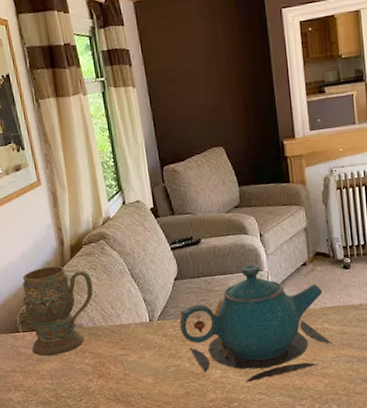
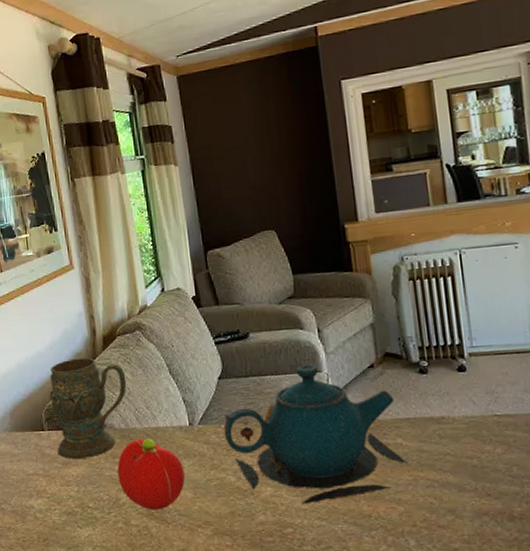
fruit: none [86,334,147,396] -> present [117,438,185,511]

